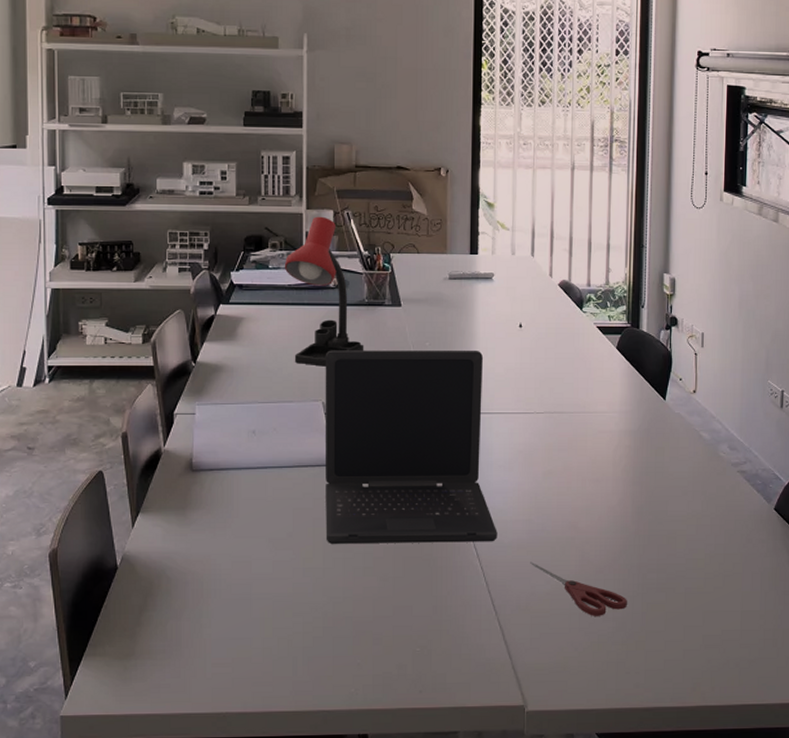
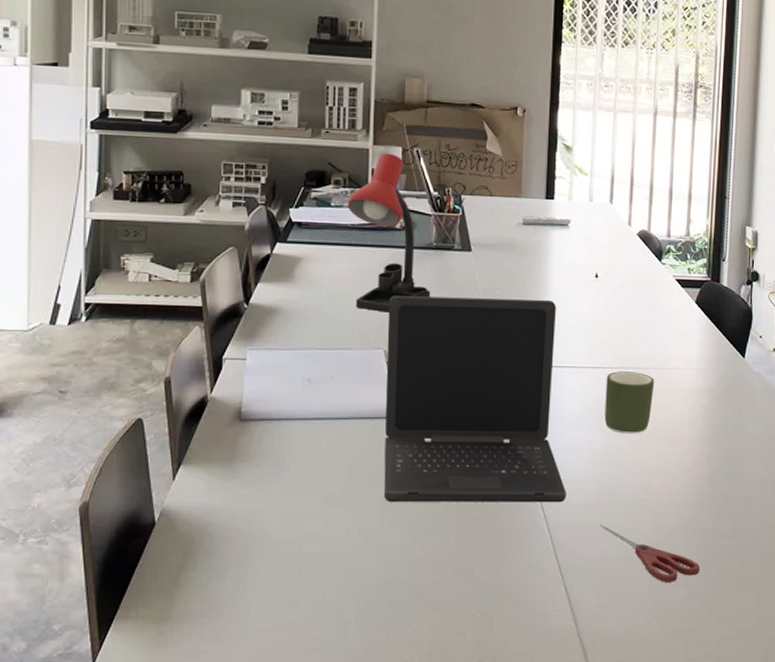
mug: none [532,416,579,475] -> present [604,371,655,434]

